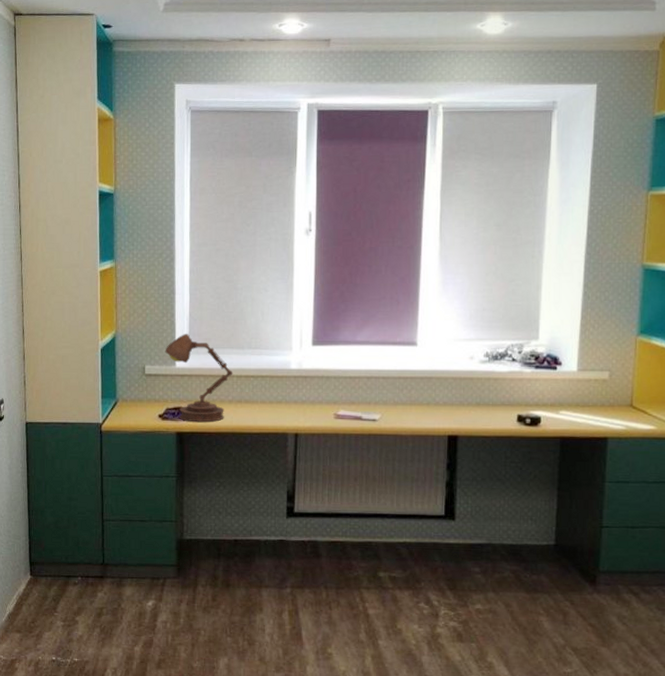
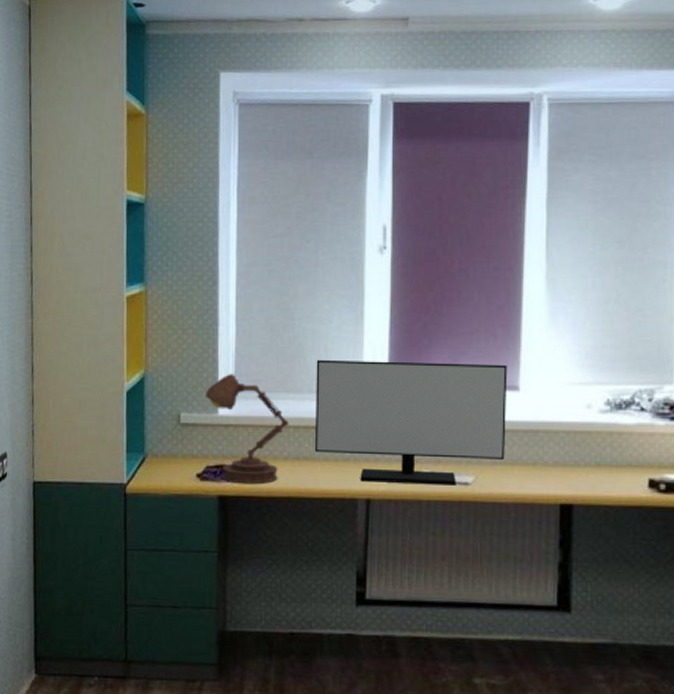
monitor: none [253,322,408,422] -> present [314,359,508,486]

